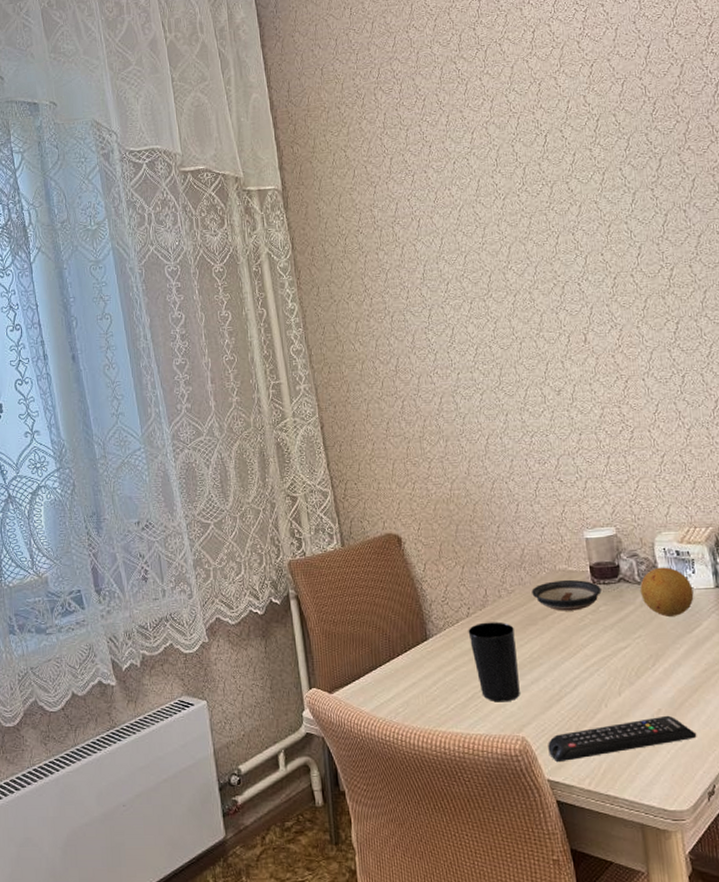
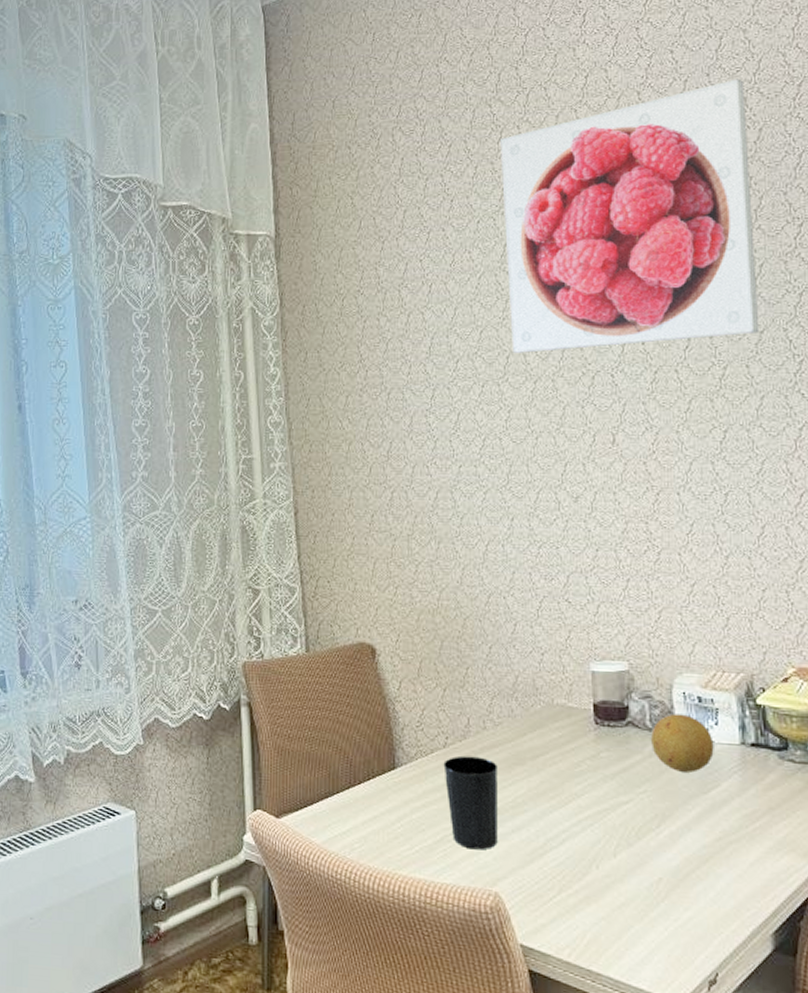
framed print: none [466,24,698,272] -> present [500,78,760,353]
saucer: present [531,579,602,611] -> none [522,716,605,754]
remote control: present [548,715,697,763] -> none [525,886,702,927]

